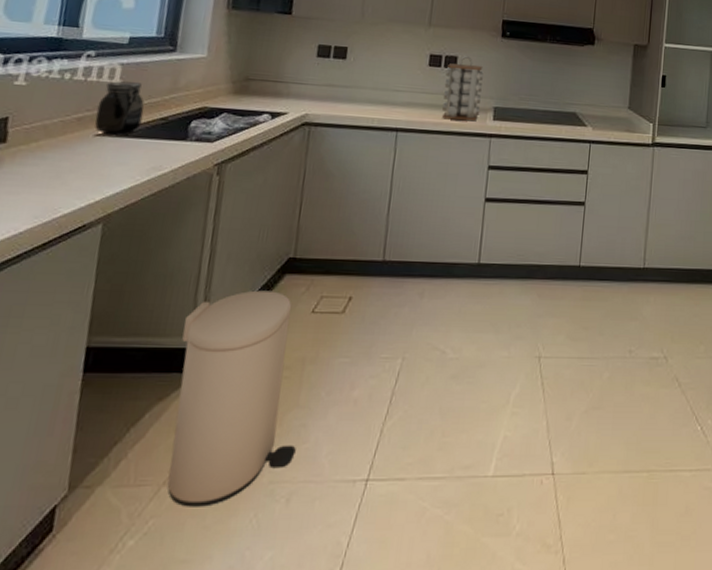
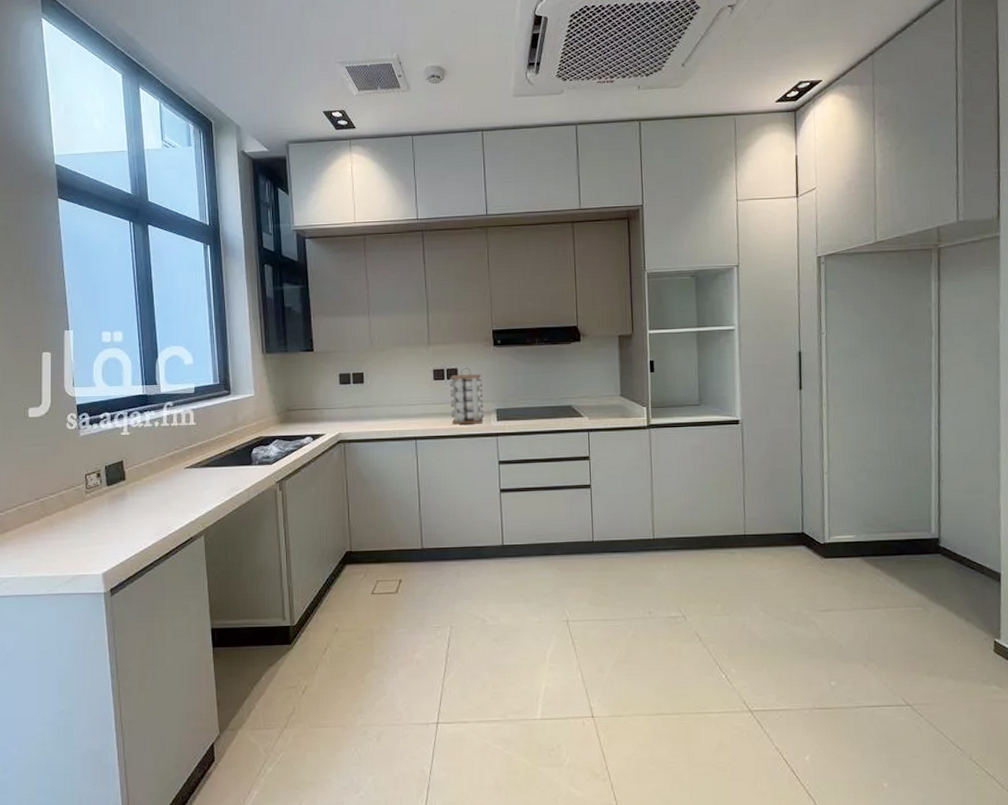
jar: present [94,80,145,135] -> none [182,422,216,466]
pedal bin: present [167,290,296,507] -> none [277,578,378,744]

